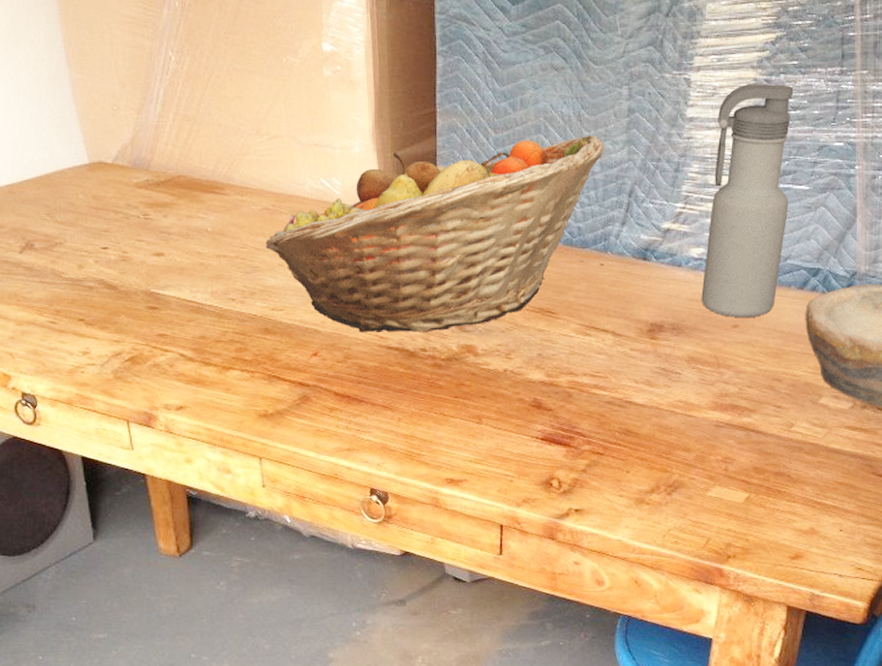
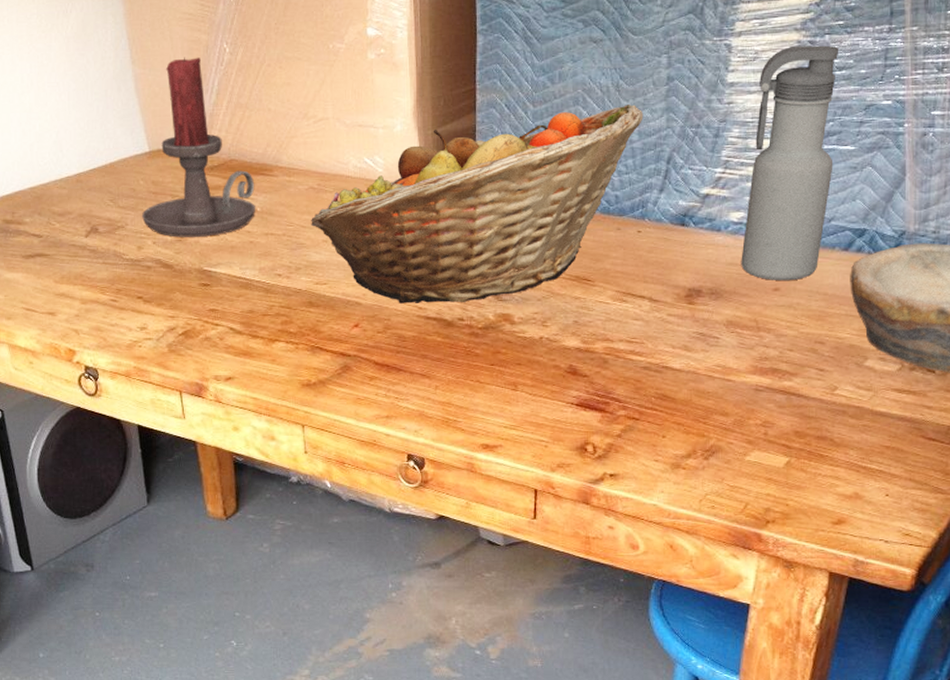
candle holder: none [82,63,206,257] -> present [142,57,255,238]

